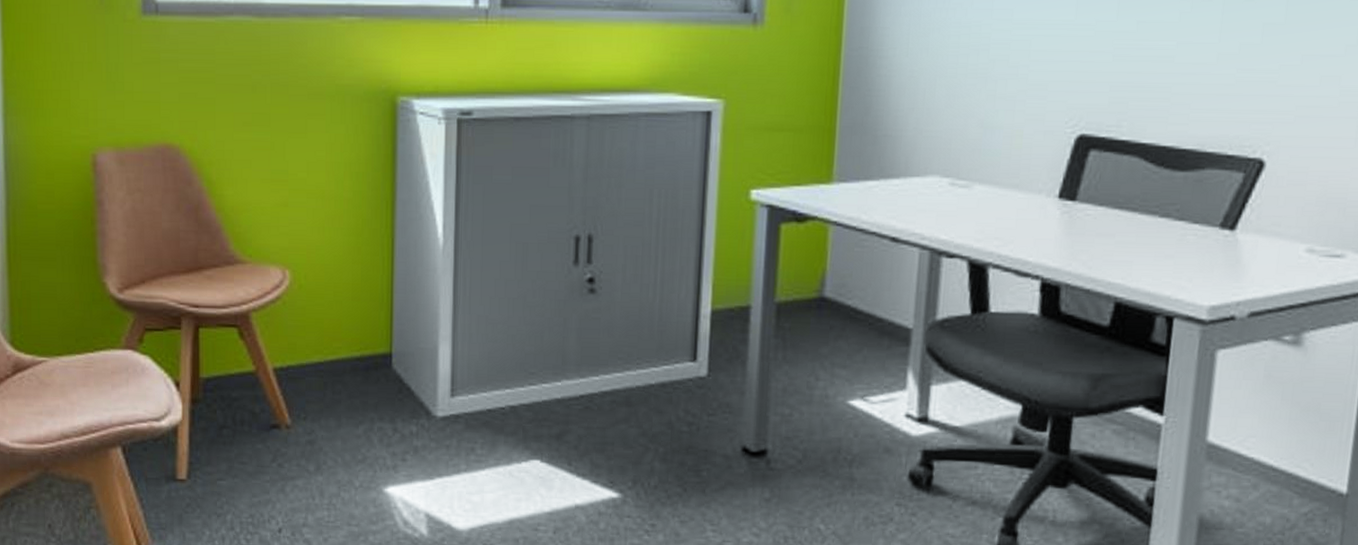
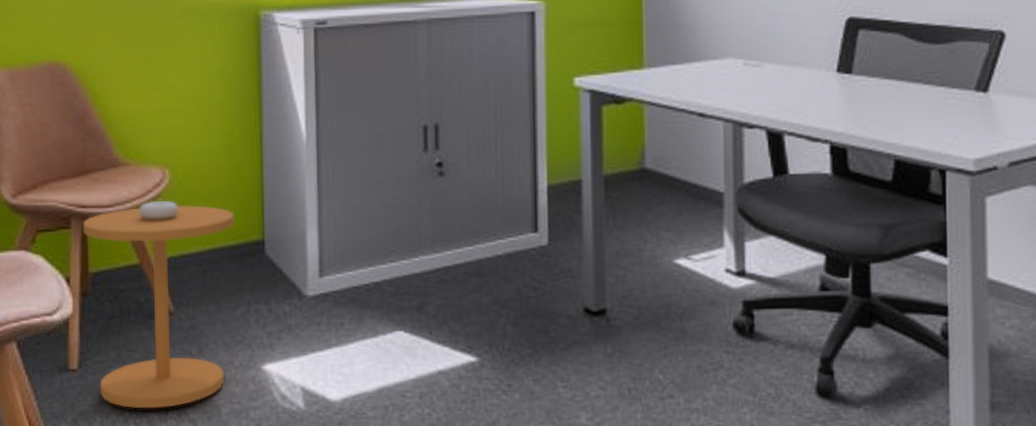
side table: none [194,303,360,526] -> present [82,200,235,409]

